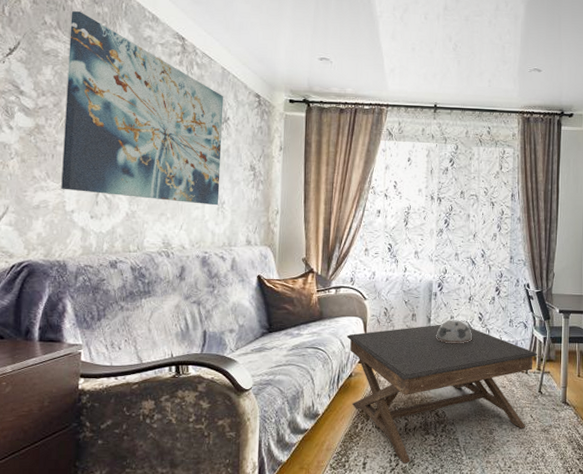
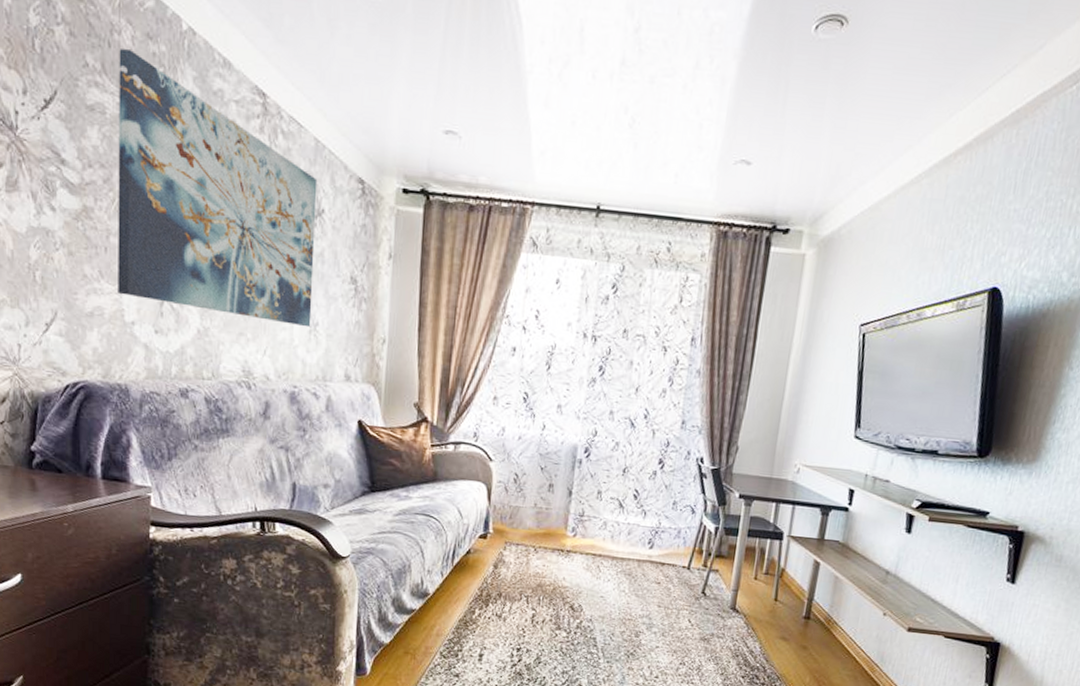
coffee table: present [346,324,538,463] -> none [465,499,706,660]
decorative bowl: present [436,319,473,344] -> none [577,494,624,526]

